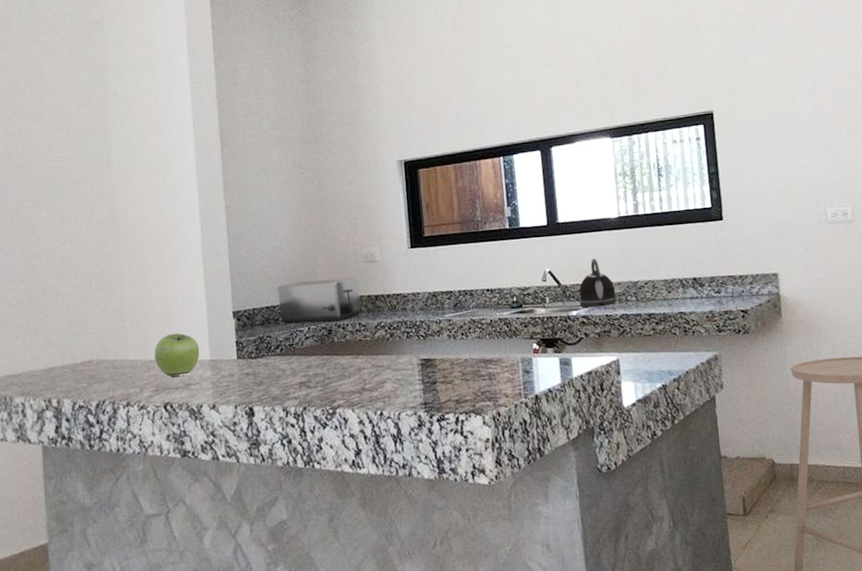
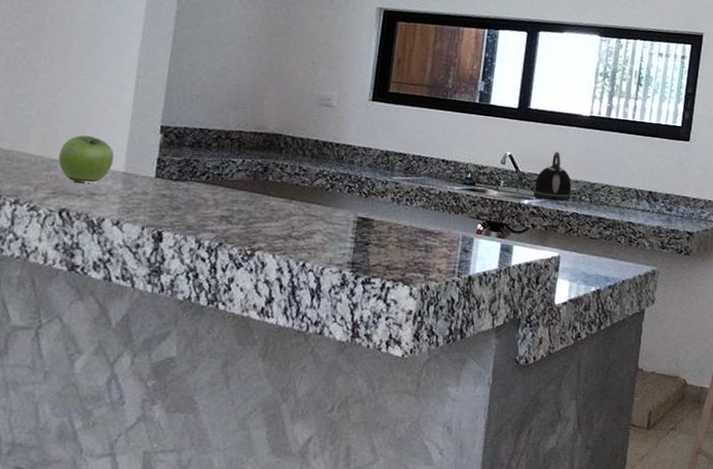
toaster: present [277,277,361,323] -> none [213,108,308,160]

